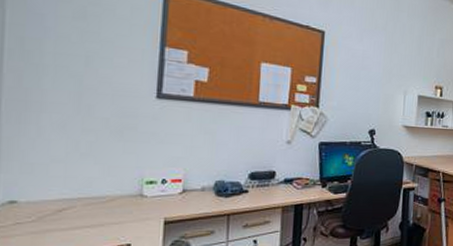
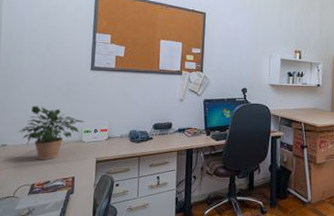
potted plant: none [35,145,146,223] -> present [17,105,84,161]

